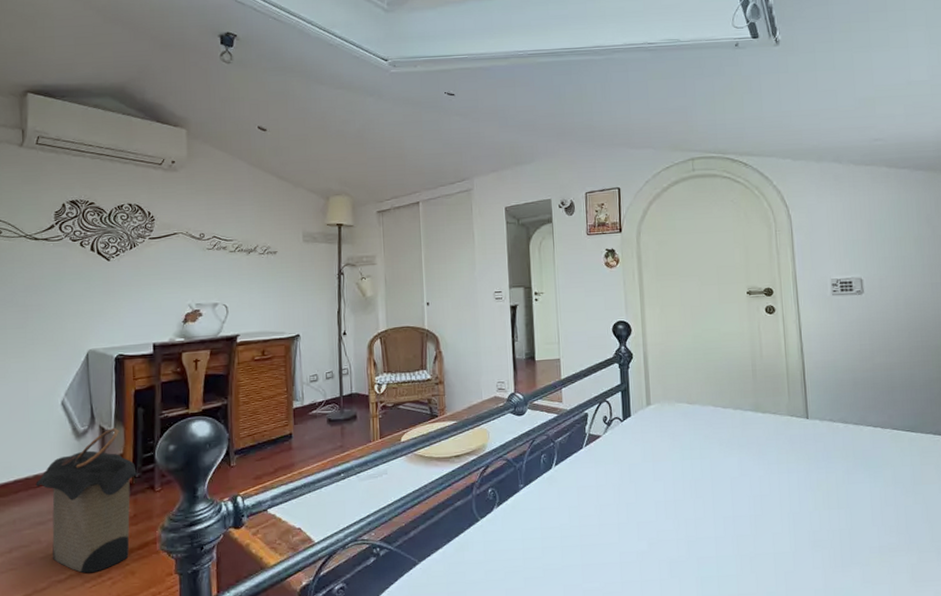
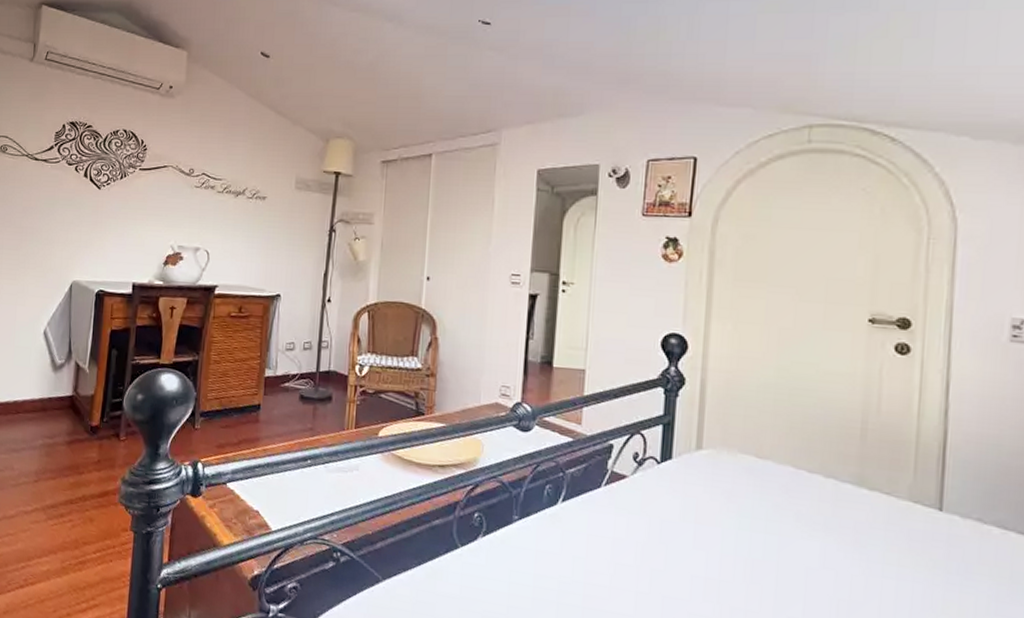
laundry hamper: present [35,428,140,574] -> none [14,366,108,512]

